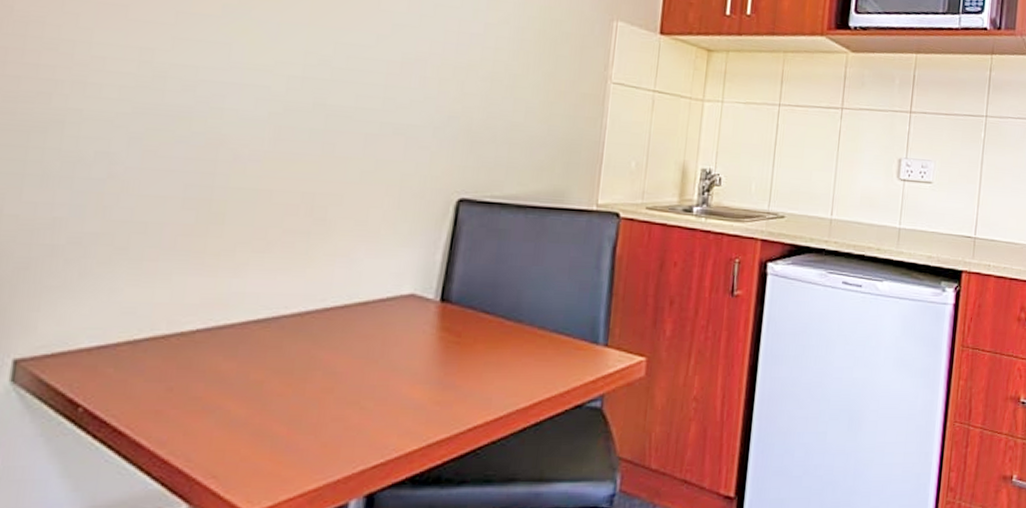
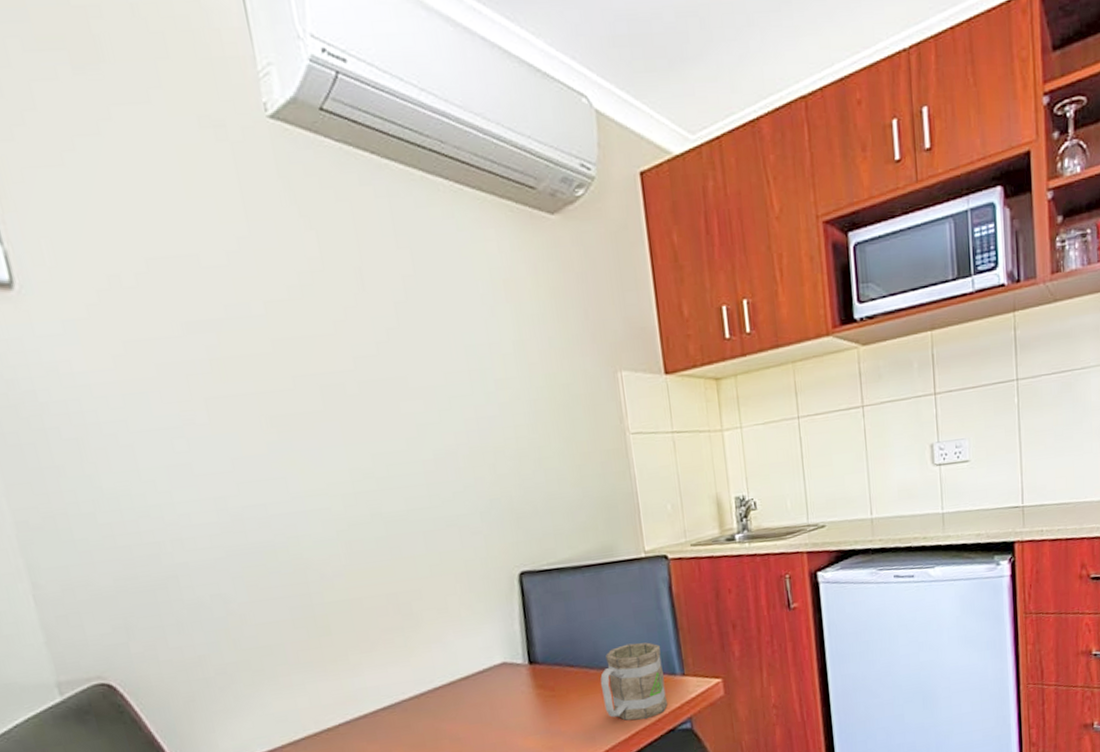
mug: none [511,300,590,389] -> present [600,642,668,721]

